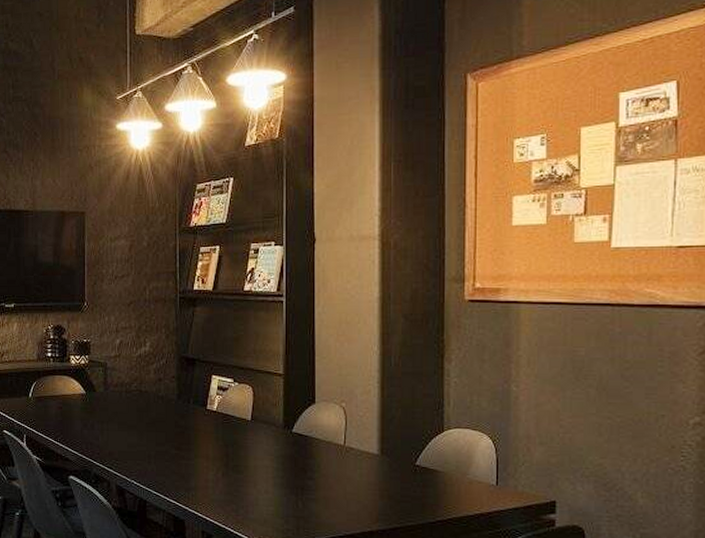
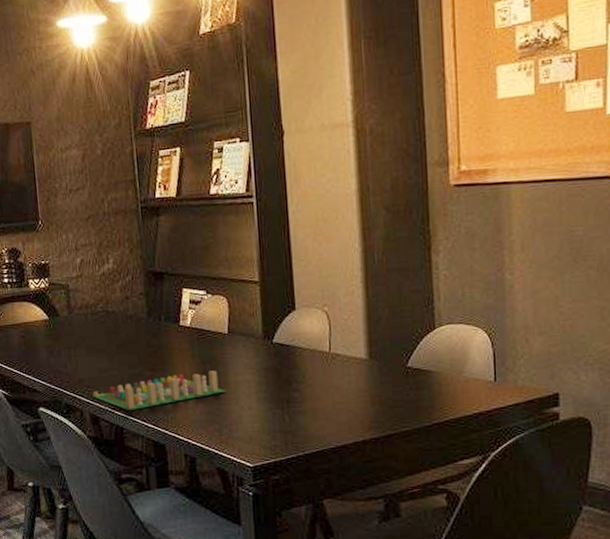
board game: none [119,453,245,486] -> present [91,370,226,412]

